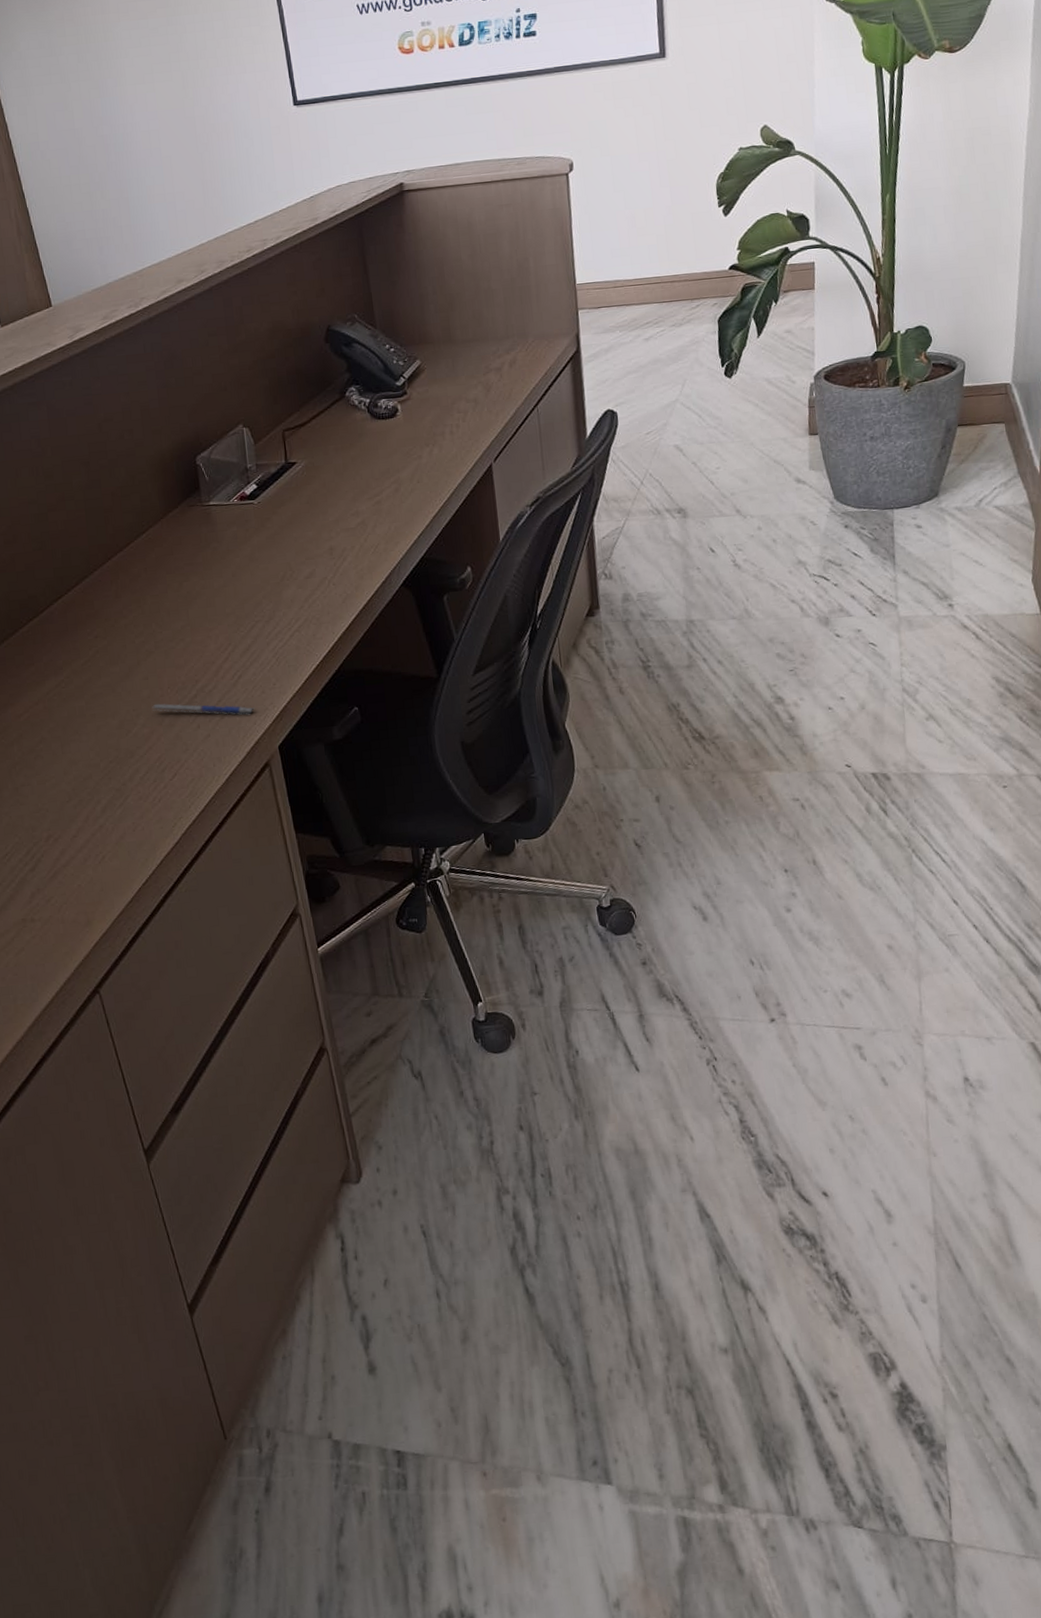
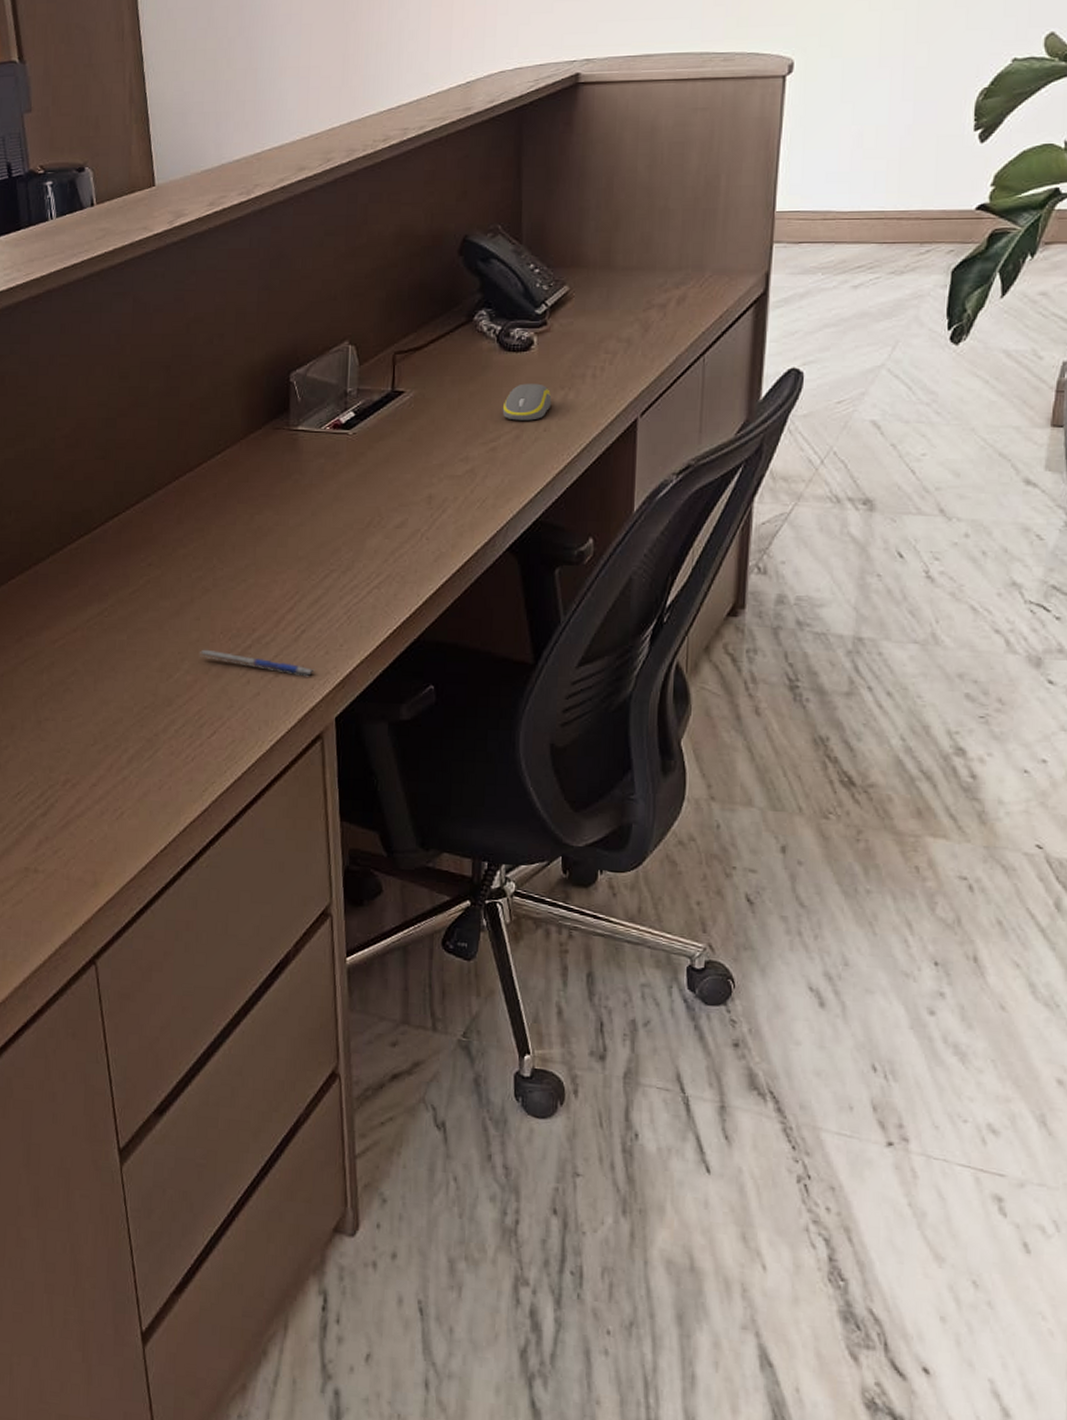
computer mouse: none [380,443,421,477] -> present [502,383,552,421]

